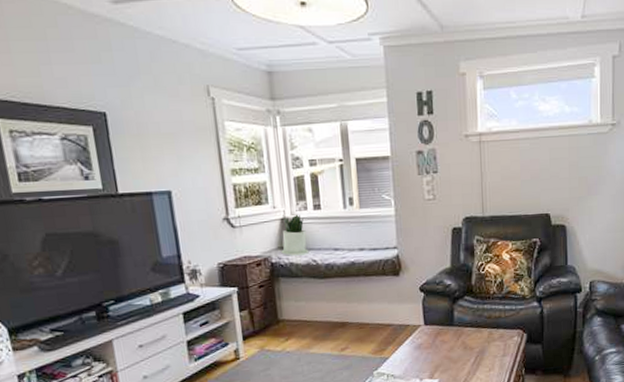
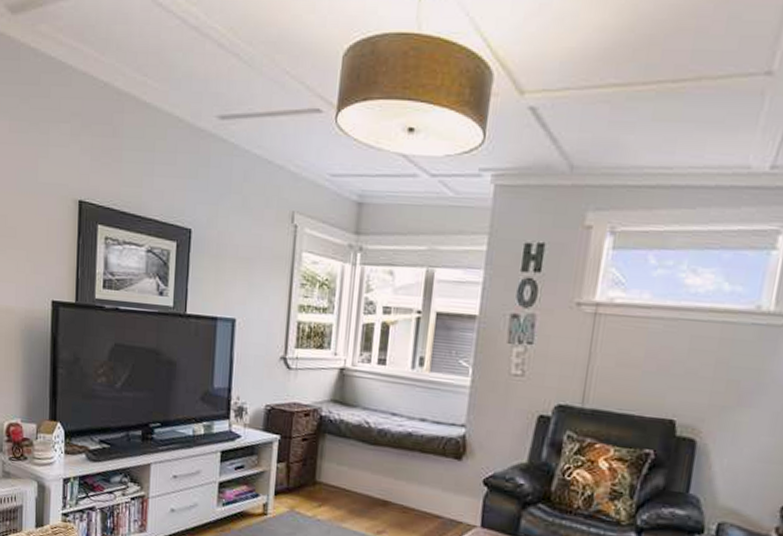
planter: present [281,214,309,256] -> none [333,364,366,414]

